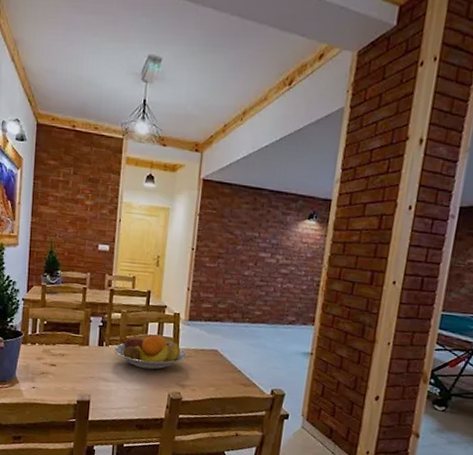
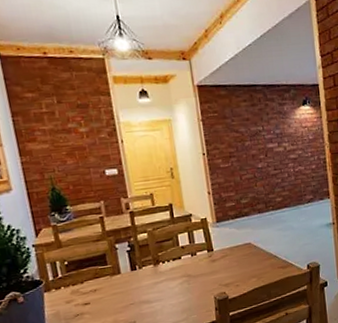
fruit bowl: present [114,333,187,370] -> none [148,243,223,281]

